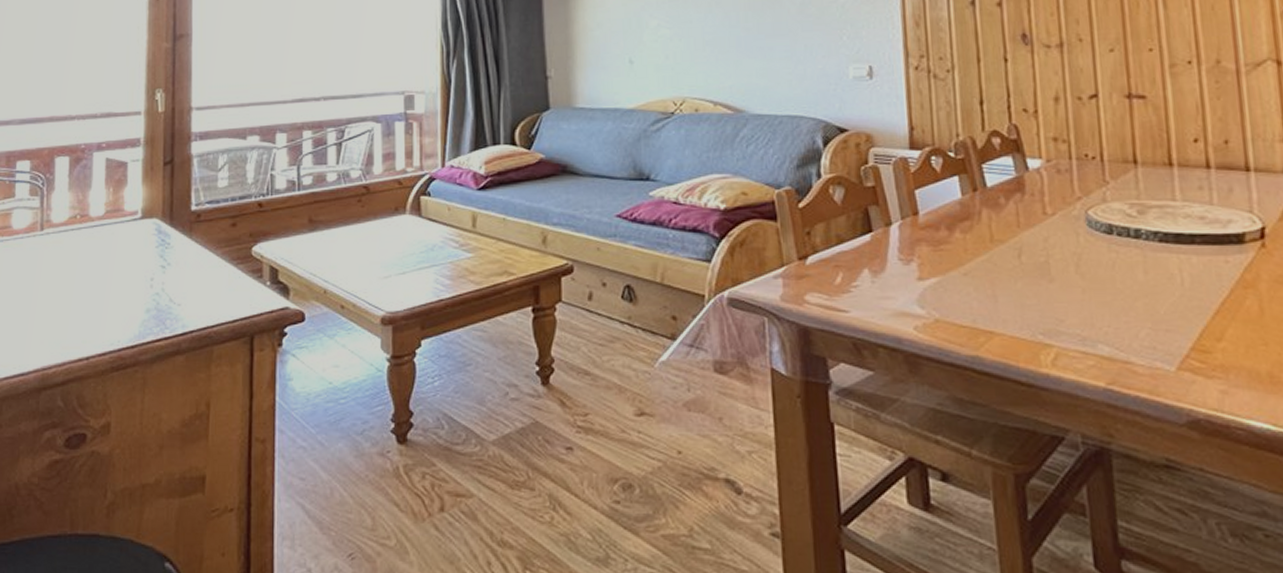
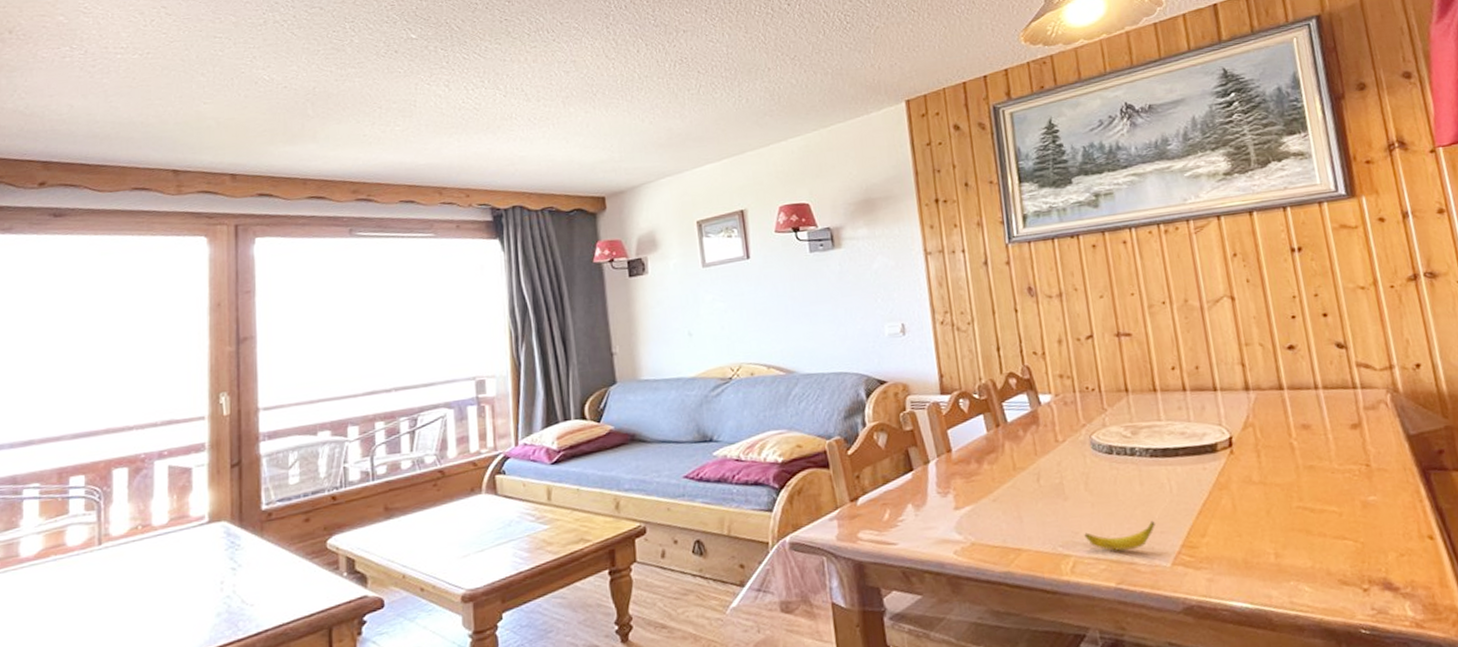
banana: none [1071,315,1159,346] -> present [1084,520,1155,551]

